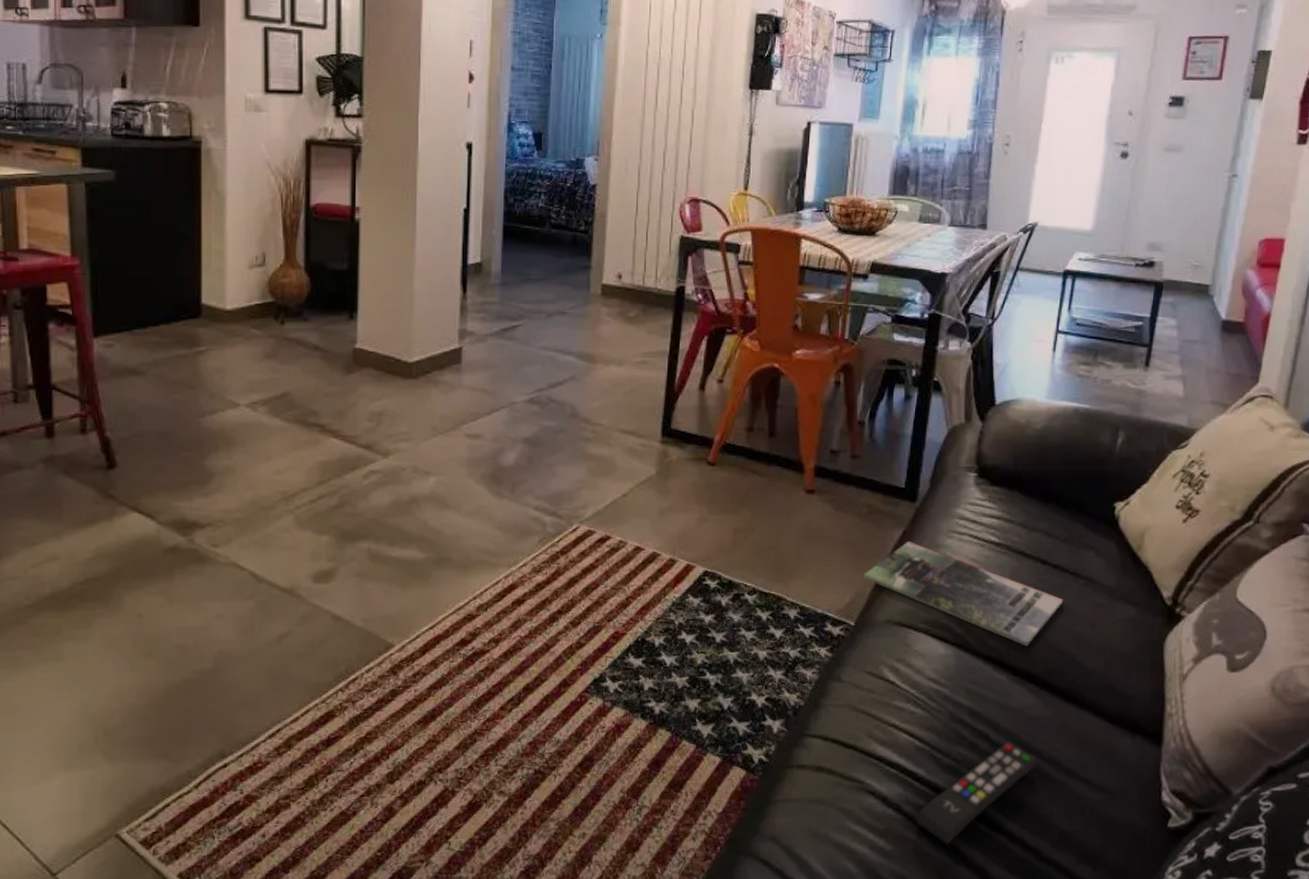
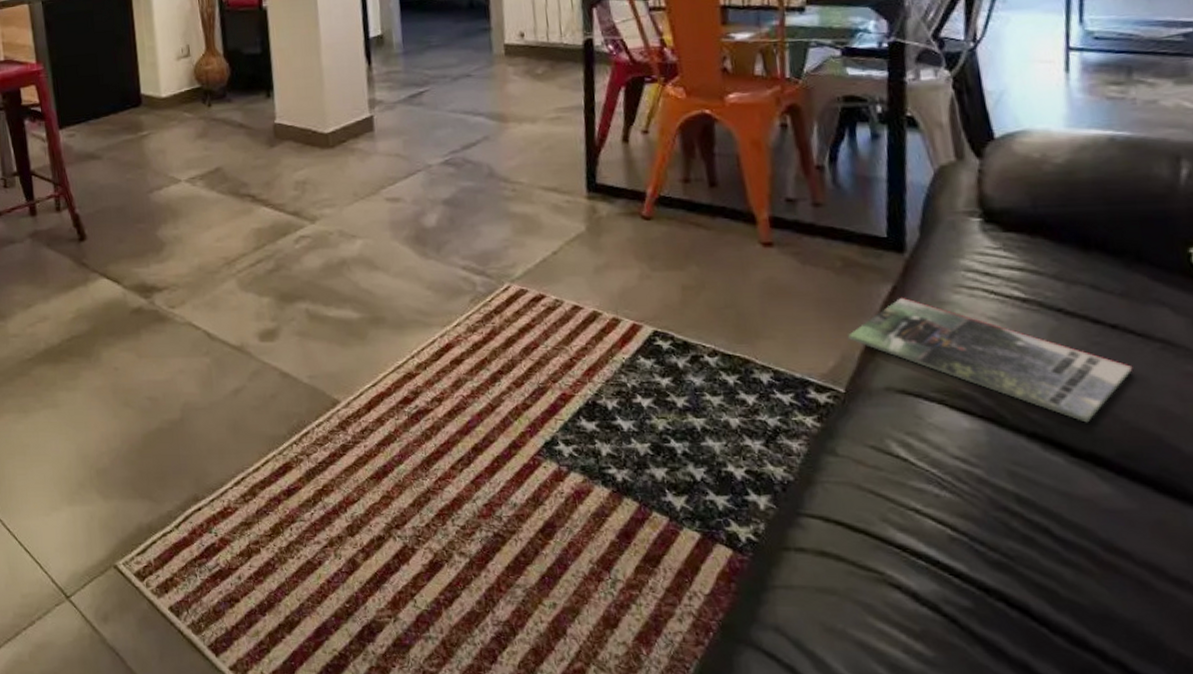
remote control: present [916,741,1038,845] -> none [962,537,1129,658]

